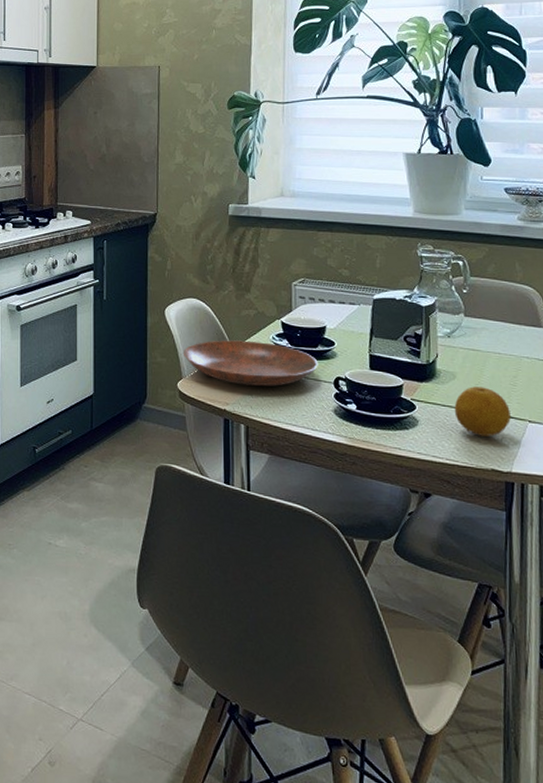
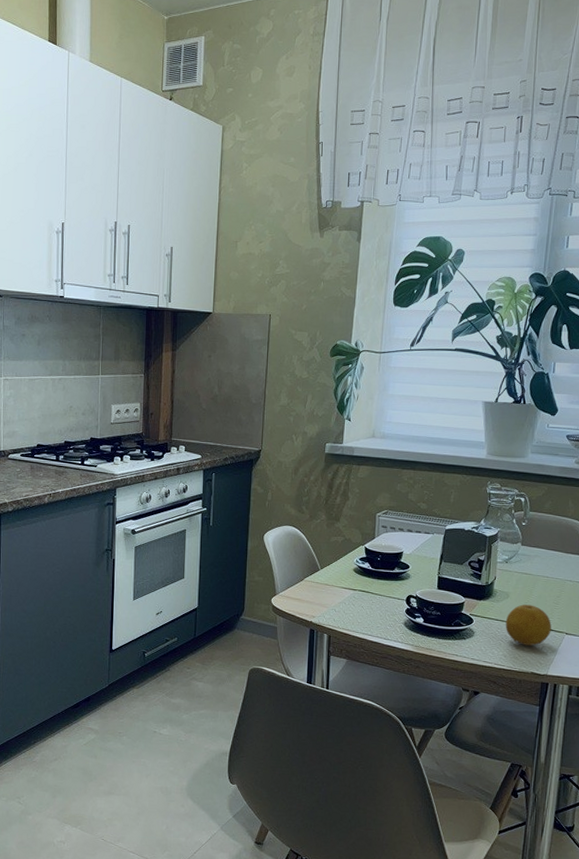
bowl: present [184,340,318,386] -> none [278,562,394,602]

